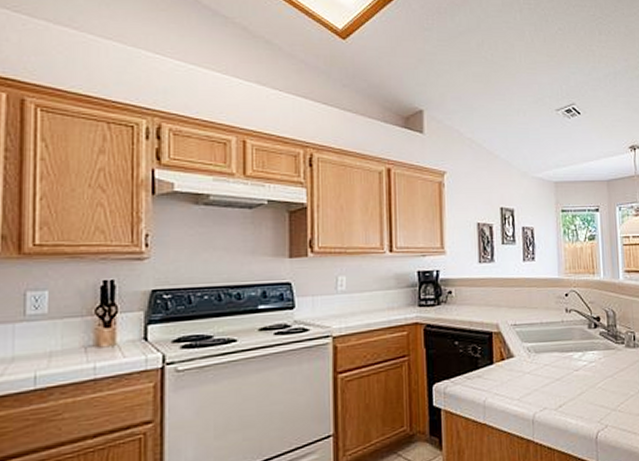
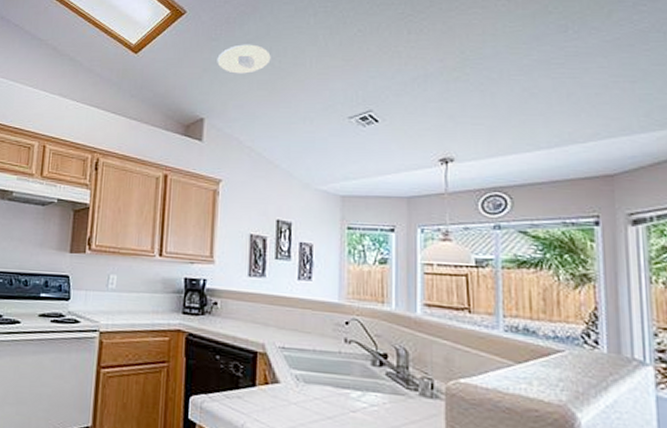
recessed light: none [431,35,483,66] -> present [217,44,271,74]

